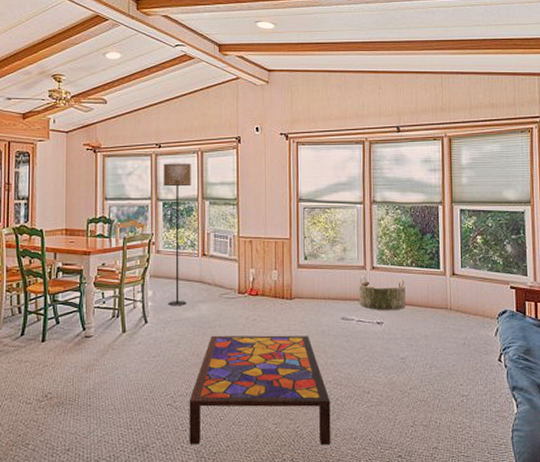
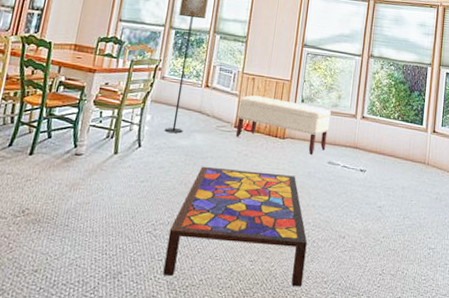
bench: none [240,257,338,312] -> present [236,95,331,155]
basket: present [359,276,406,311] -> none [347,124,390,160]

